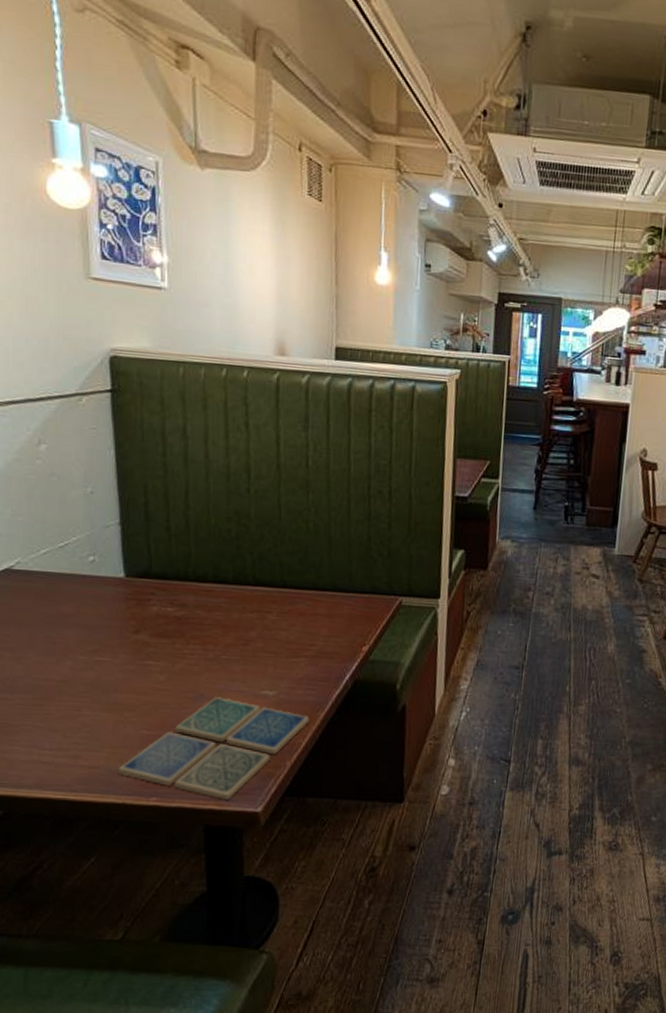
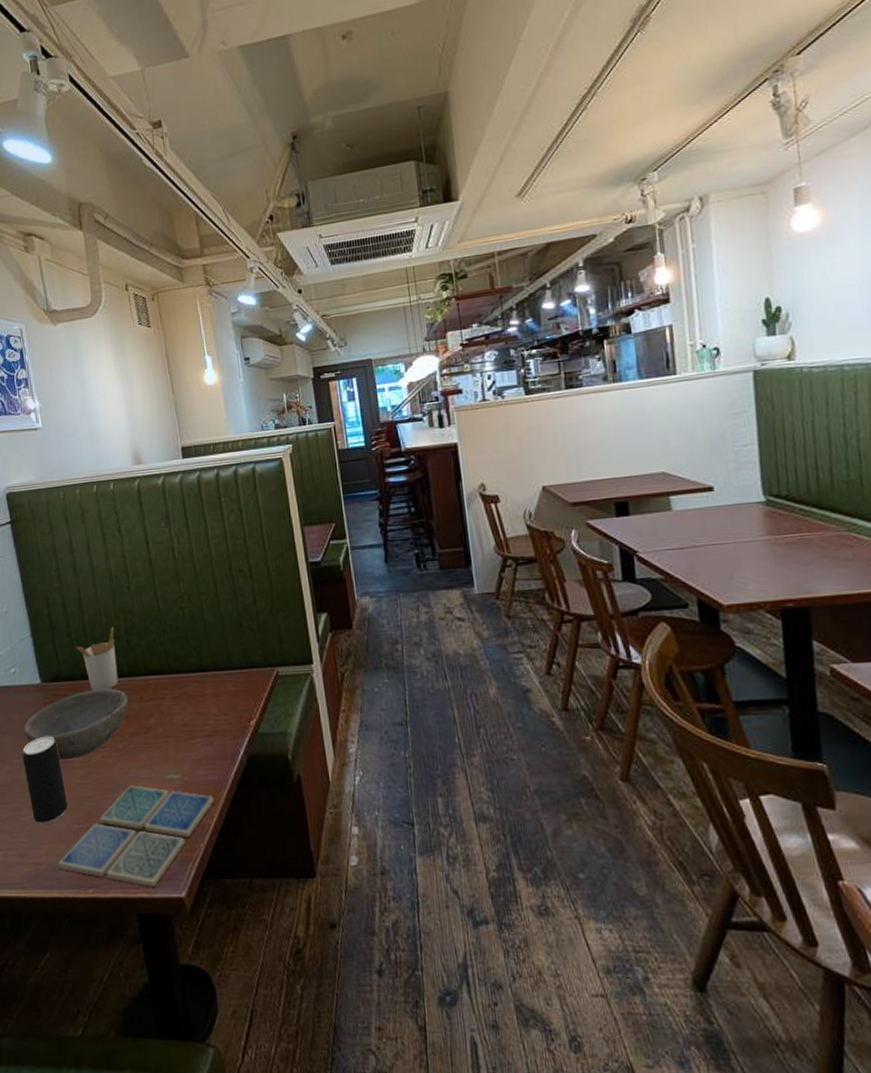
beverage can: none [90,634,139,728] -> present [22,735,68,825]
bowl: none [96,592,228,663] -> present [24,688,128,760]
utensil holder: none [174,529,223,595] -> present [76,627,118,691]

